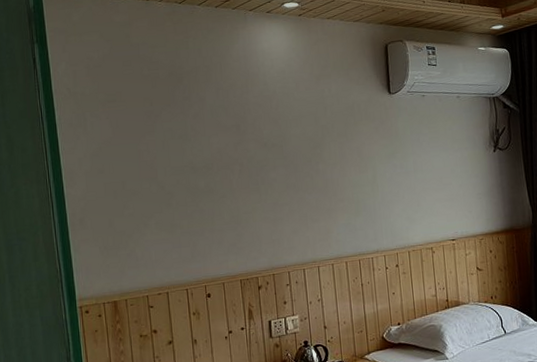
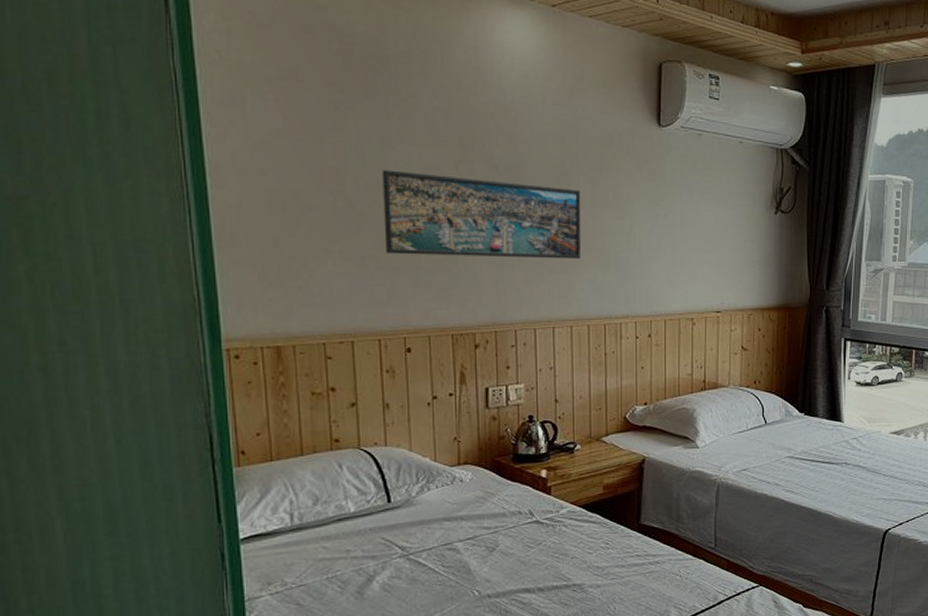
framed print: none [183,153,336,222] -> present [382,170,581,260]

